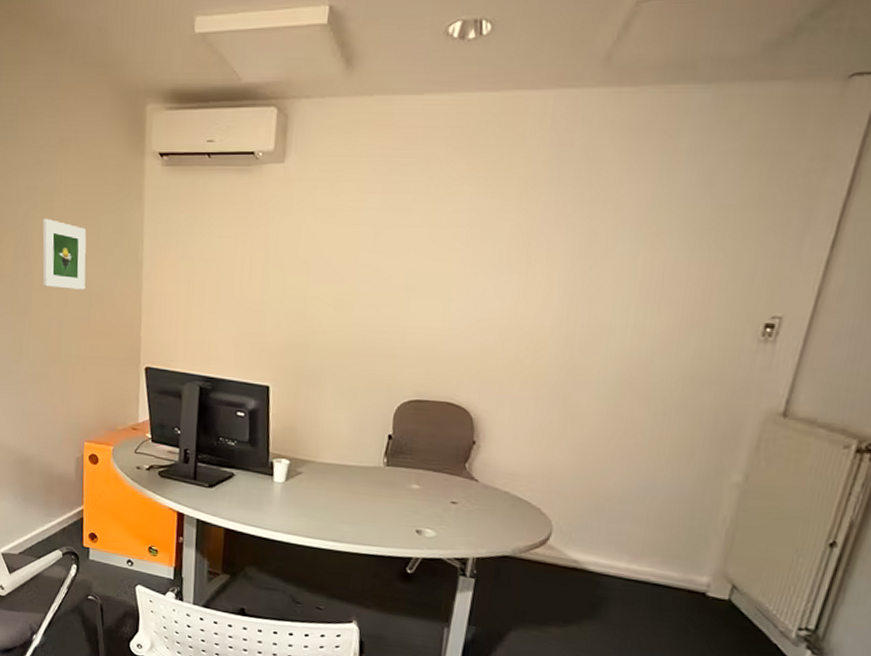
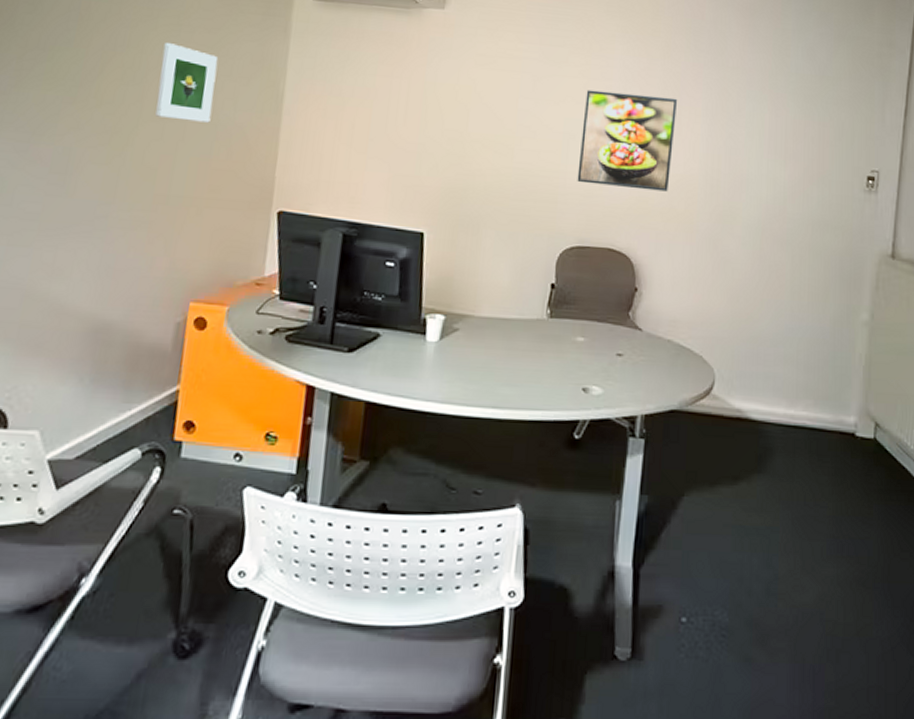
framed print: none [417,239,534,345] -> present [577,90,678,192]

